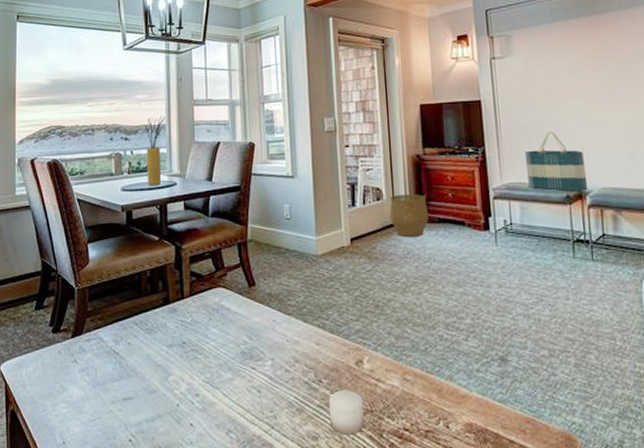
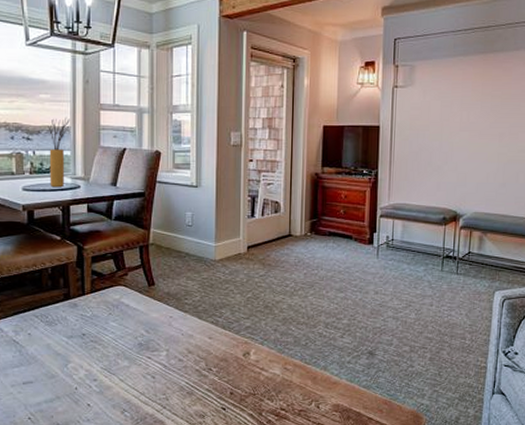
candle: present [328,390,364,435] -> none [216,377,247,414]
basket: present [389,194,429,238] -> none [285,208,321,248]
tote bag: present [524,131,588,192] -> none [412,159,463,214]

